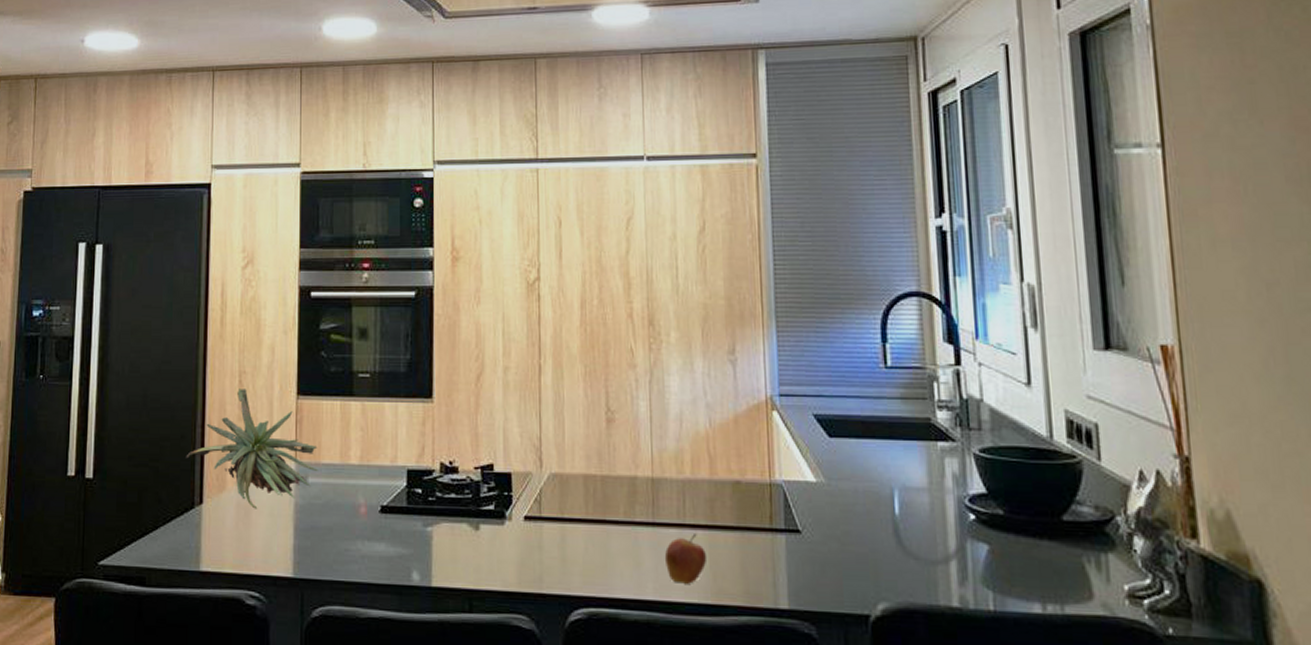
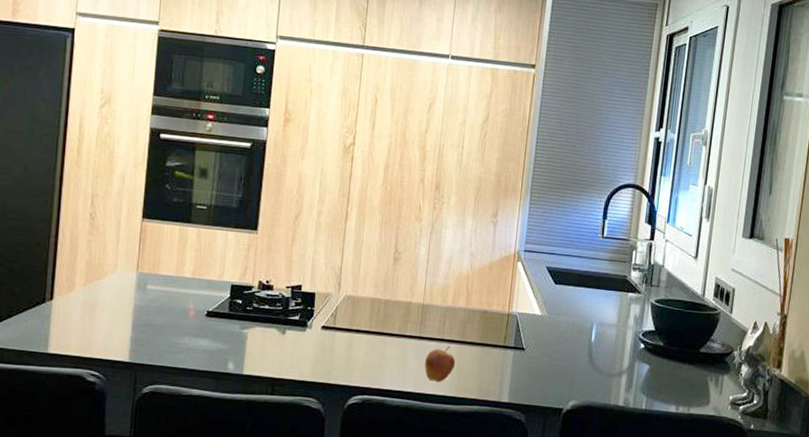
plant: present [186,389,319,509] -> none [39,208,157,307]

